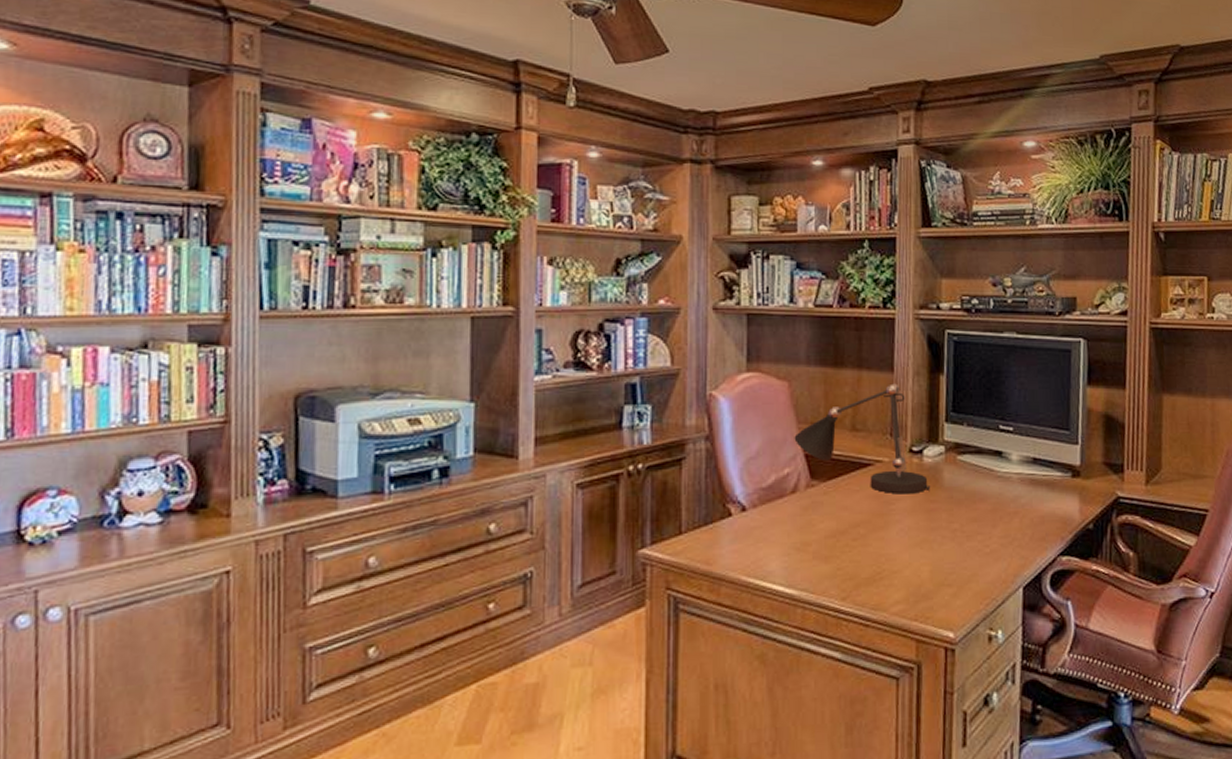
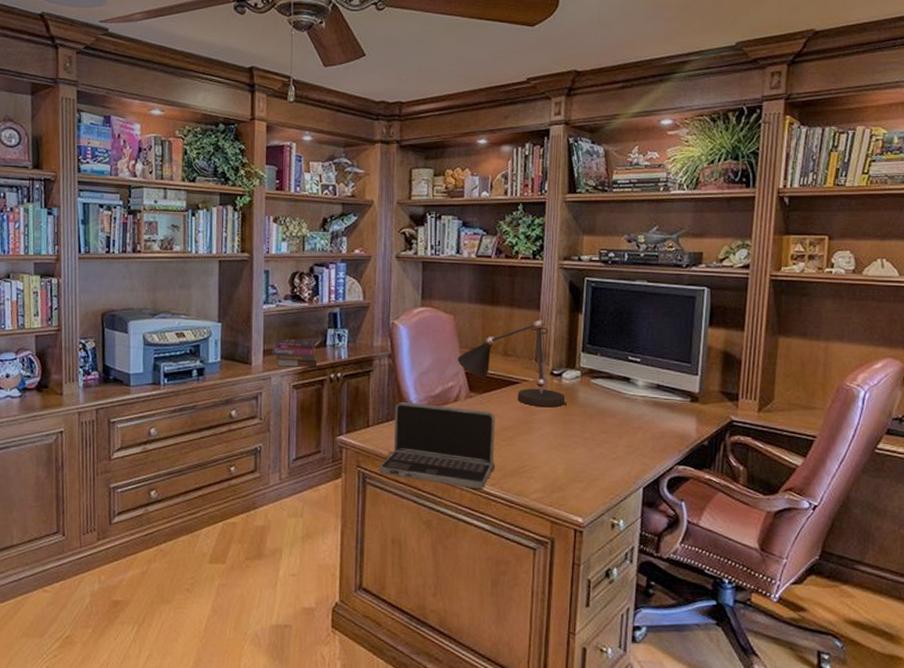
books: none [547,420,613,459] -> present [272,338,319,367]
laptop: none [697,497,846,607] -> present [379,401,496,490]

